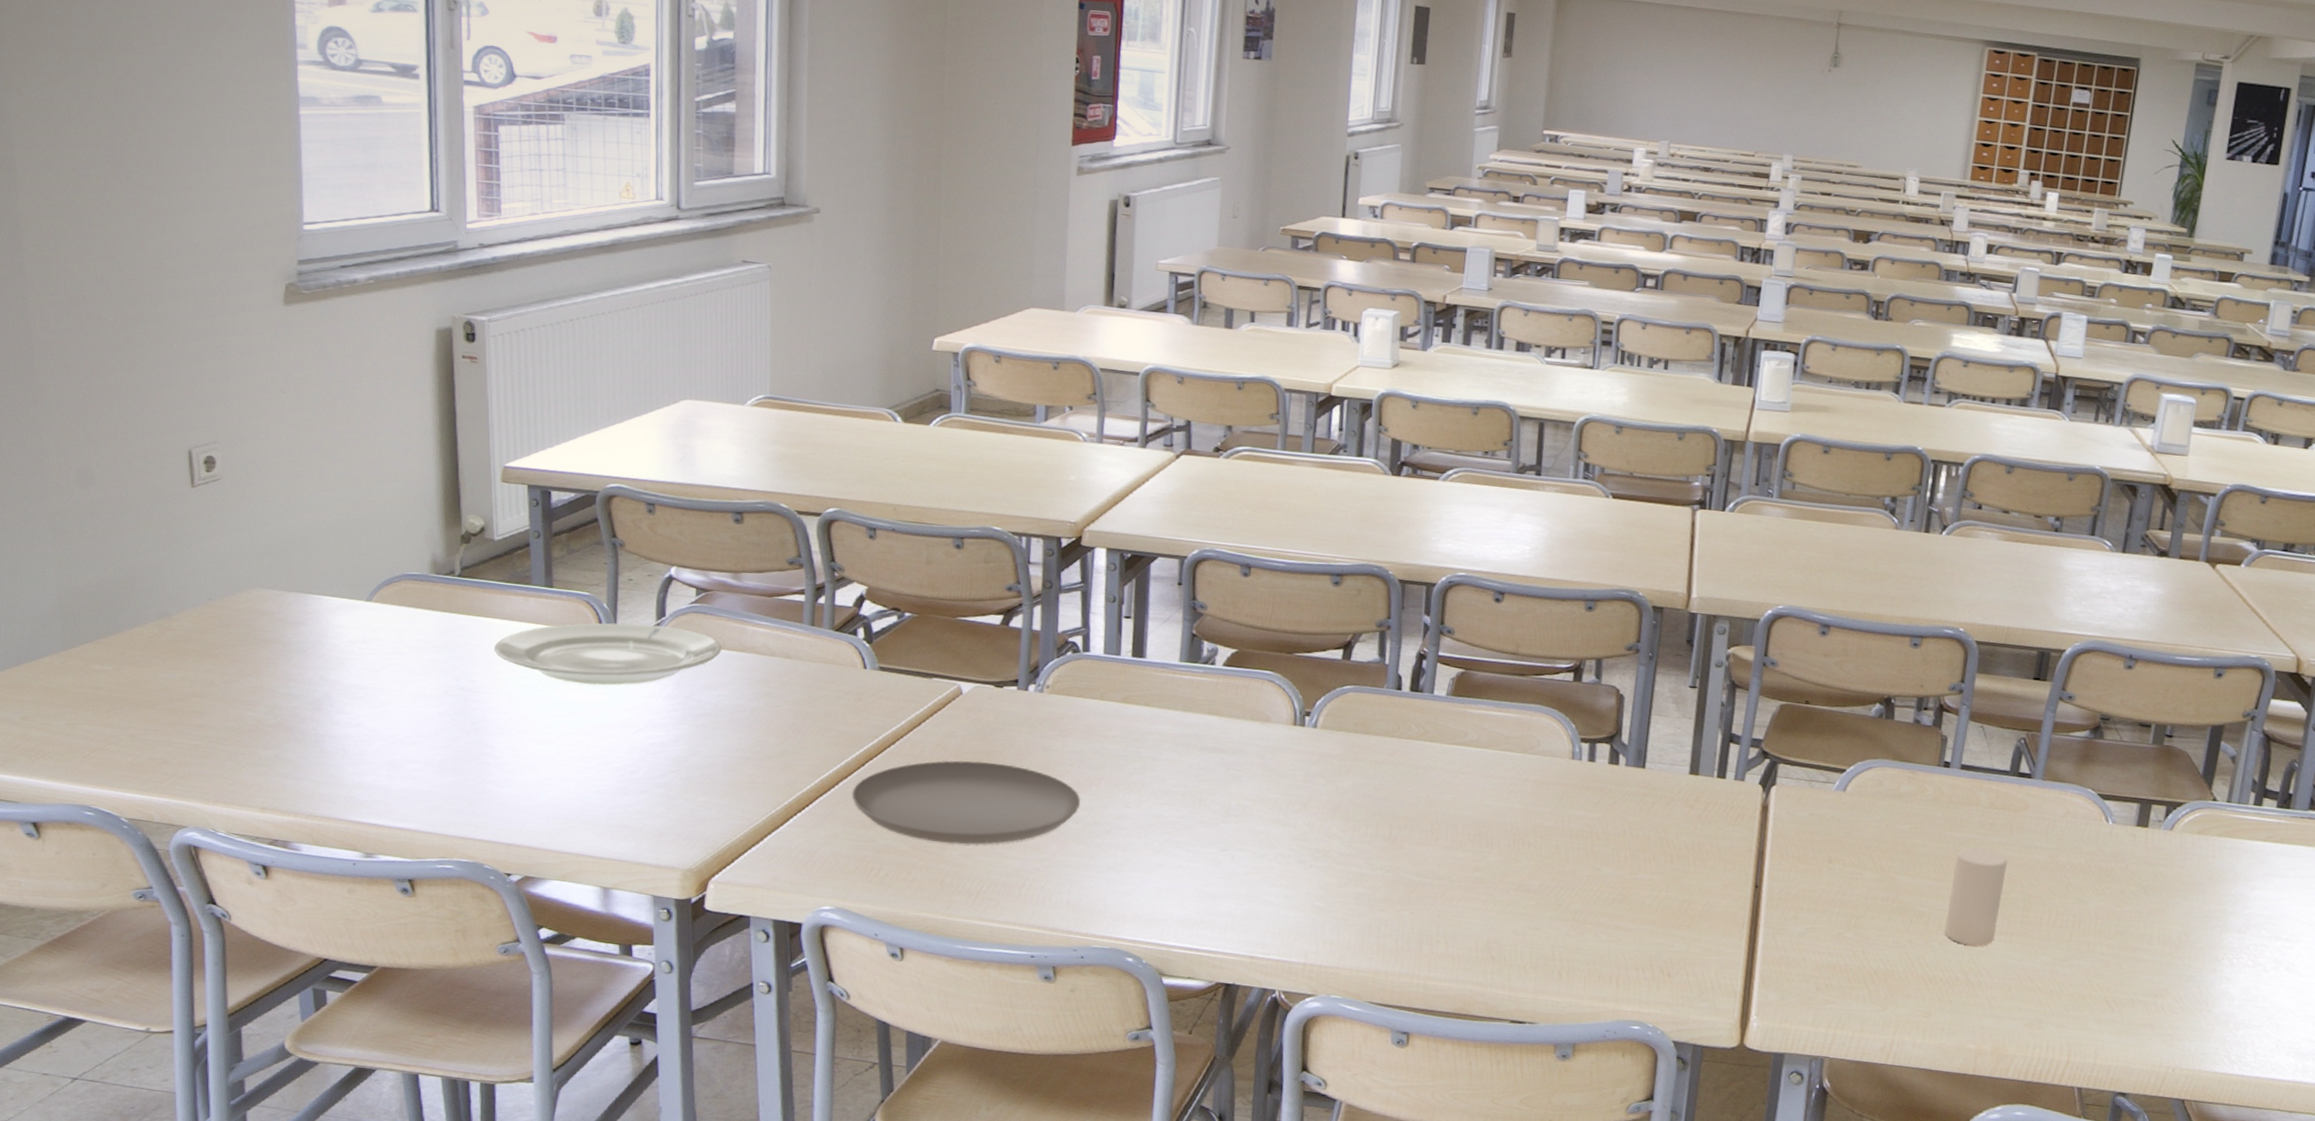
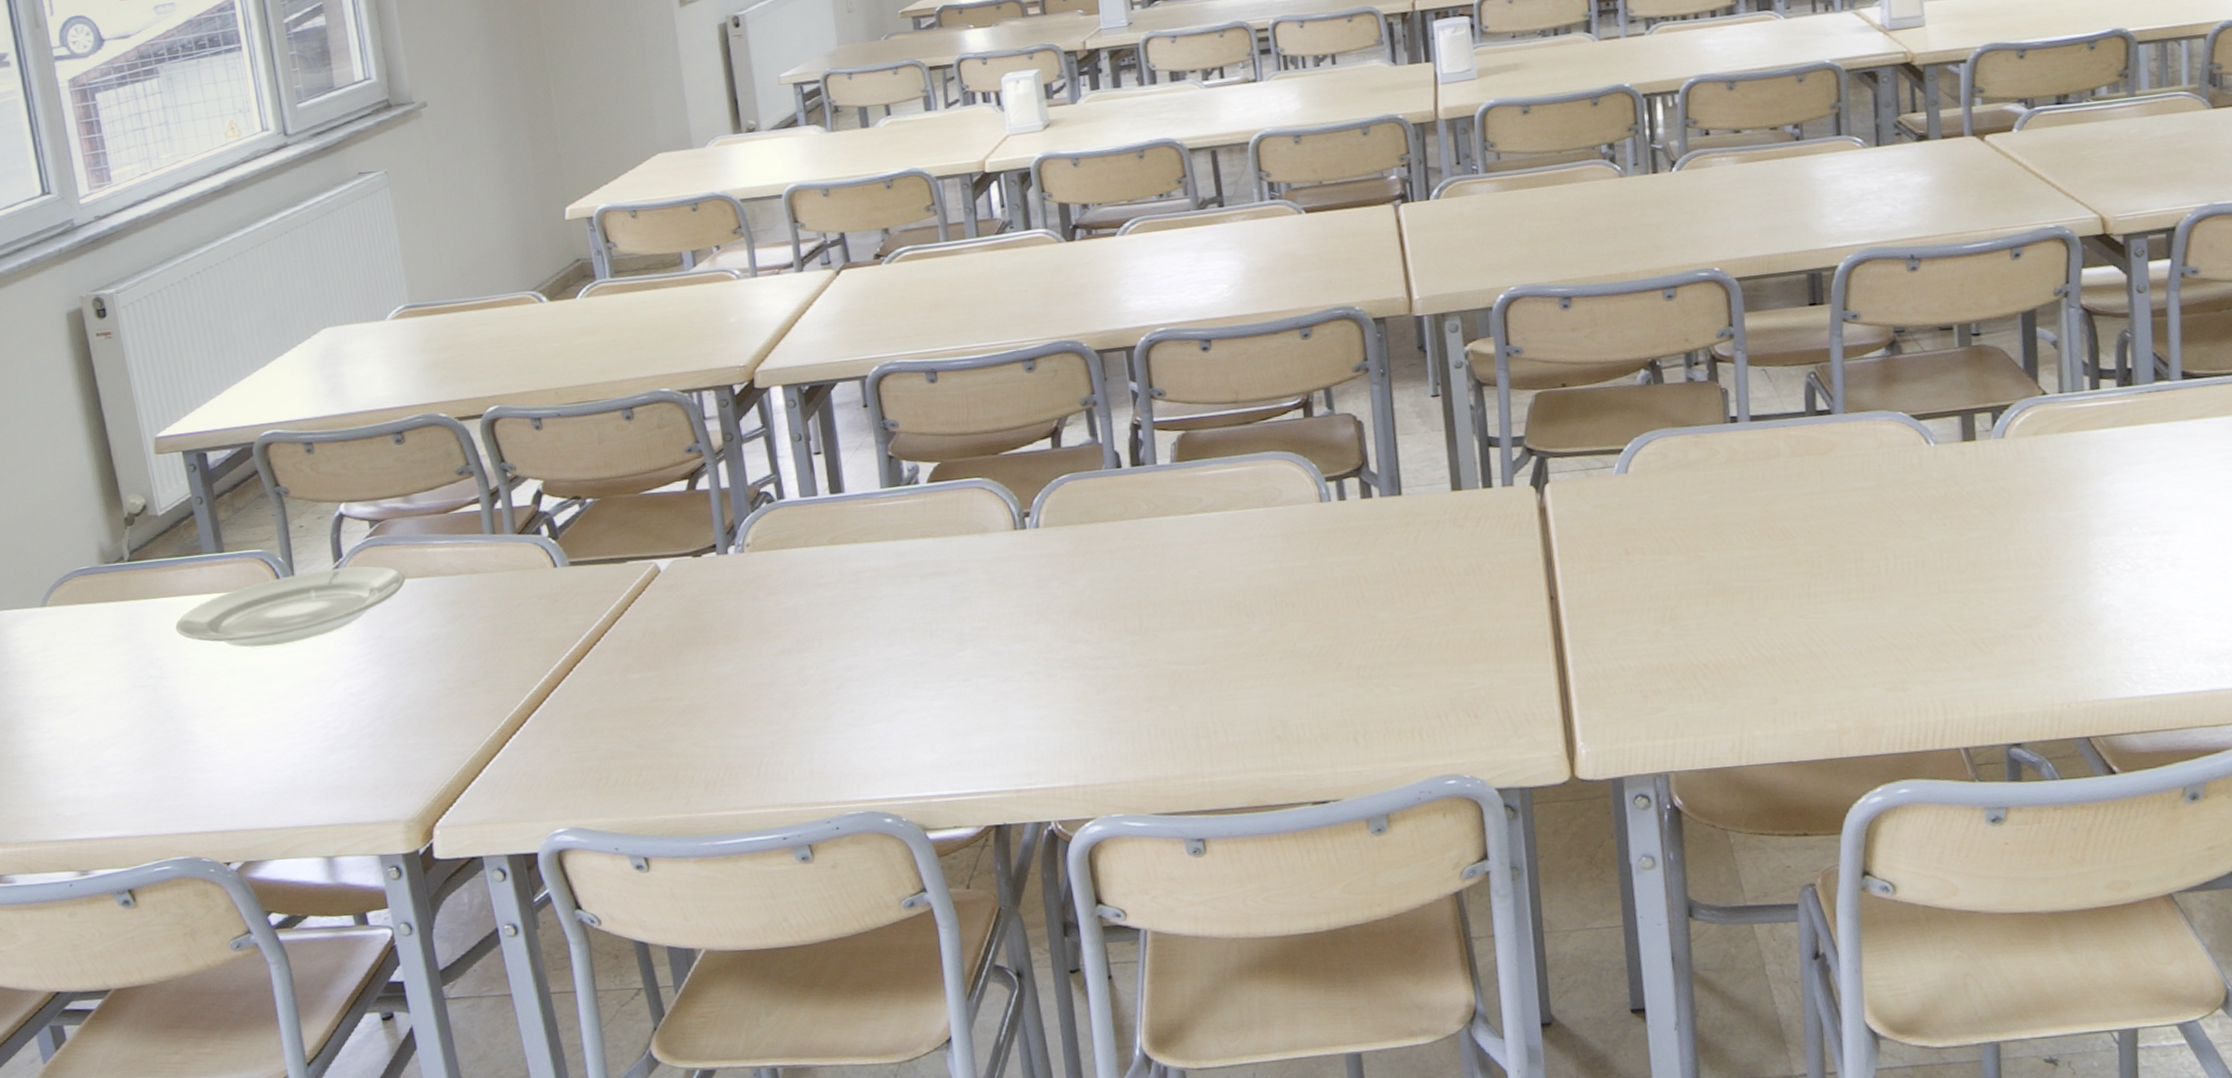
plate: present [851,760,1080,845] -> none [564,637,805,737]
cup: present [1944,847,2008,946] -> none [1767,502,1831,614]

